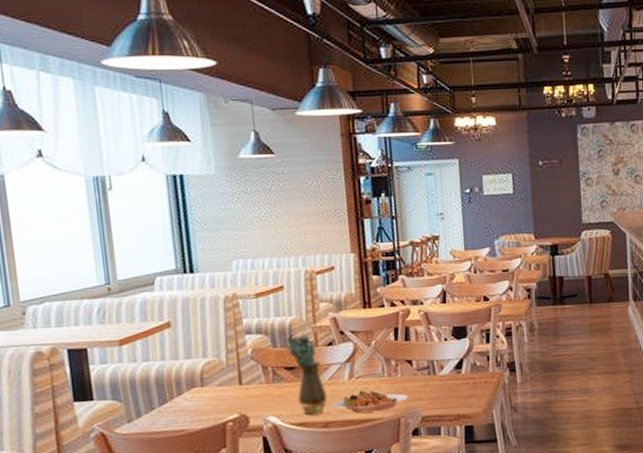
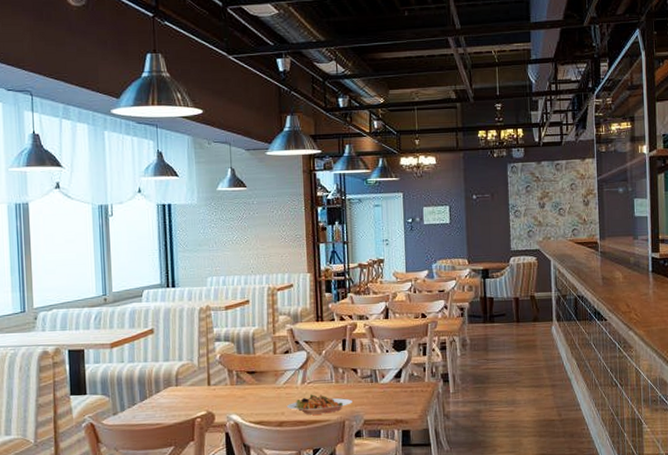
vase: present [286,331,328,415] -> none [249,340,282,414]

